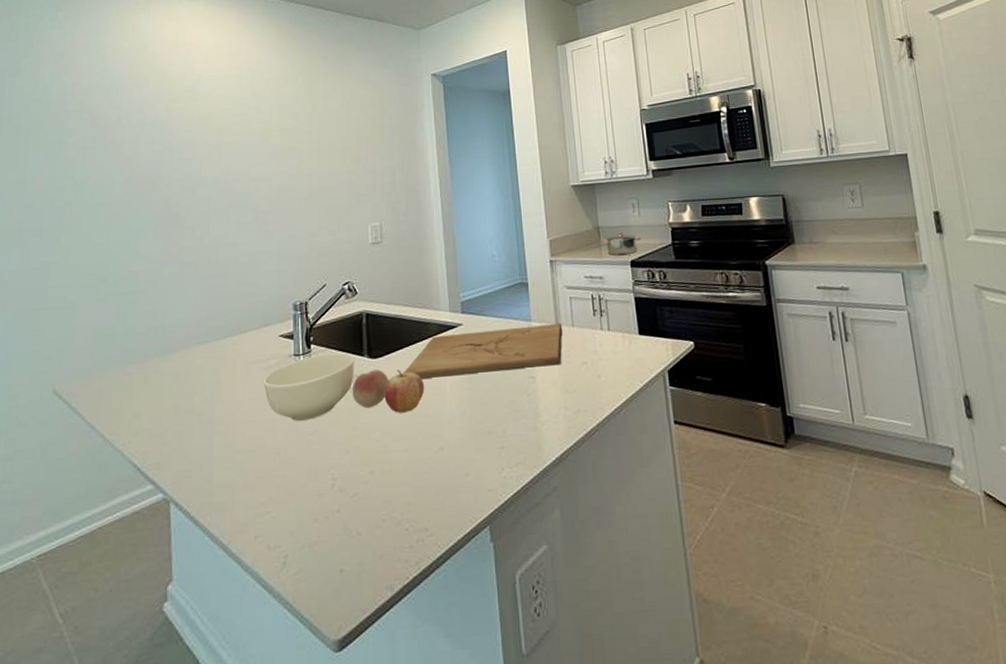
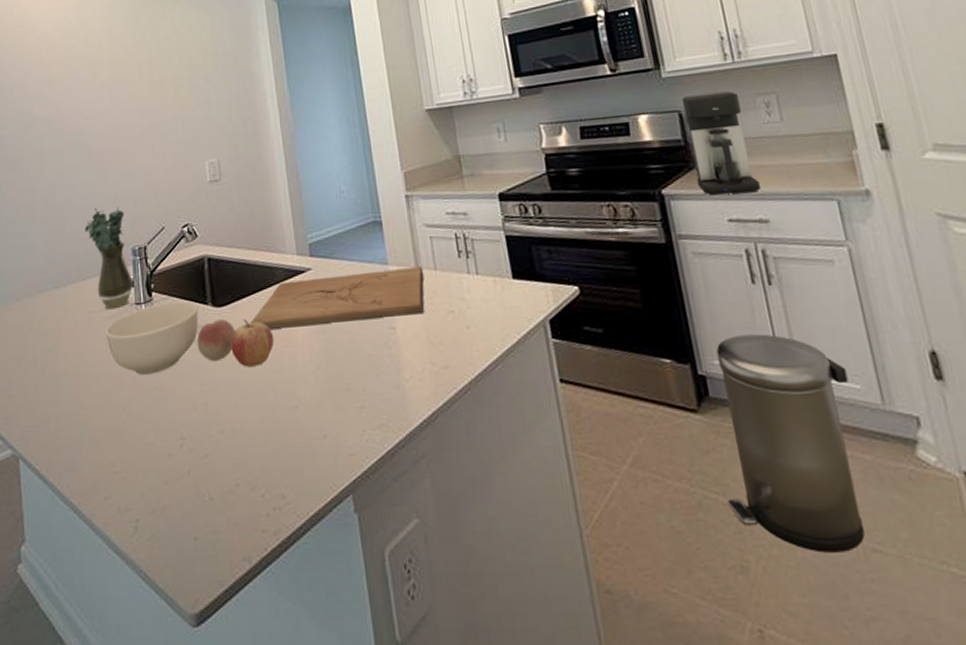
vase: none [248,265,293,361] -> present [85,207,133,310]
cooking pot: present [601,232,642,255] -> none [463,160,510,188]
coffee maker: none [786,180,843,266] -> present [682,90,761,195]
pedal bin: none [802,382,909,561] -> present [716,334,865,553]

